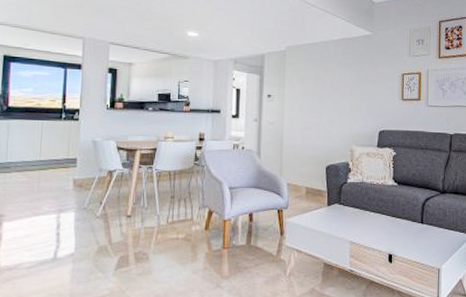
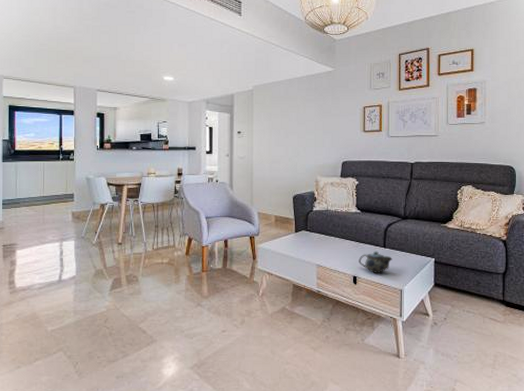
teapot: none [394,227,430,251] -> present [359,251,392,273]

